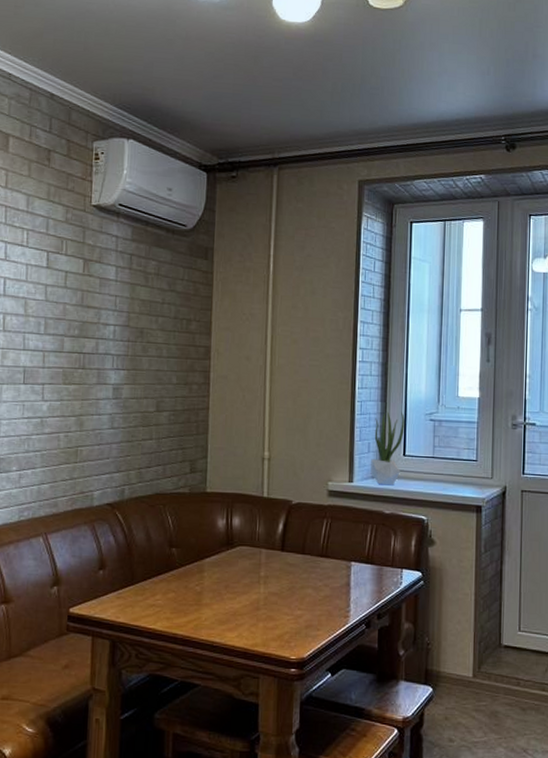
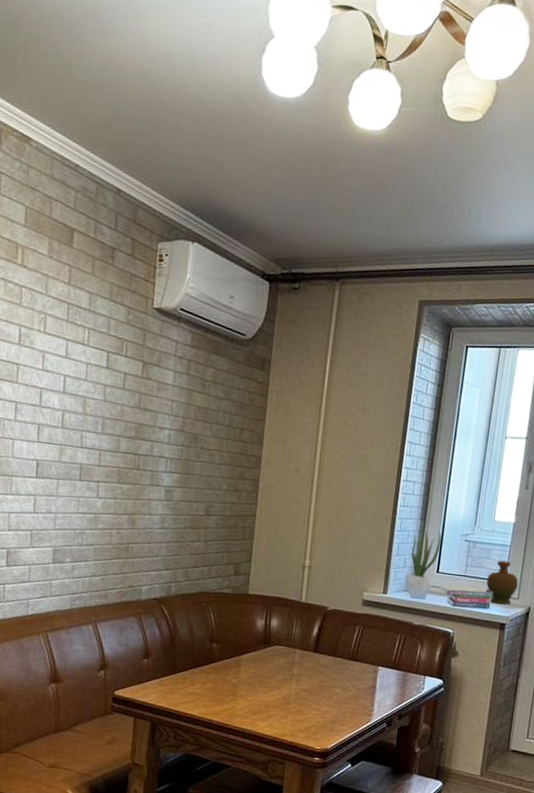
books: none [408,467,465,492] -> present [439,584,493,609]
decorative vase: none [456,438,490,487] -> present [486,560,518,605]

